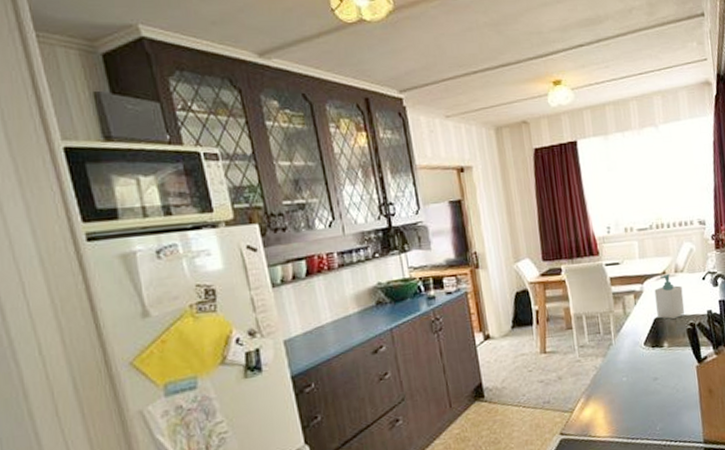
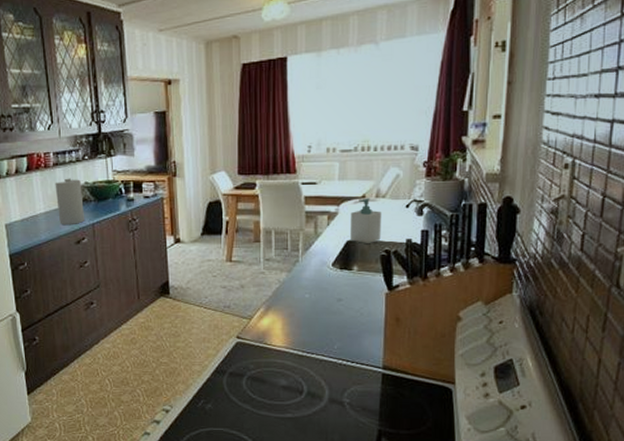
paper towel holder: none [342,280,380,335] -> present [55,178,84,226]

